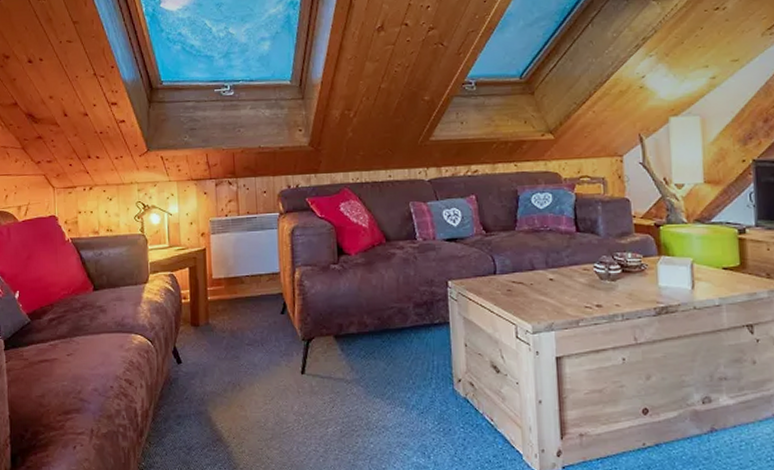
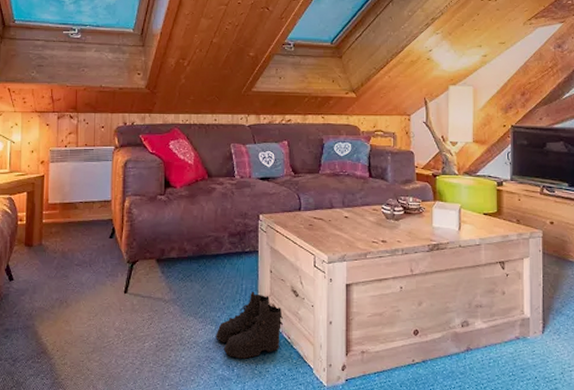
boots: none [406,368,485,444] -> present [216,291,284,359]

